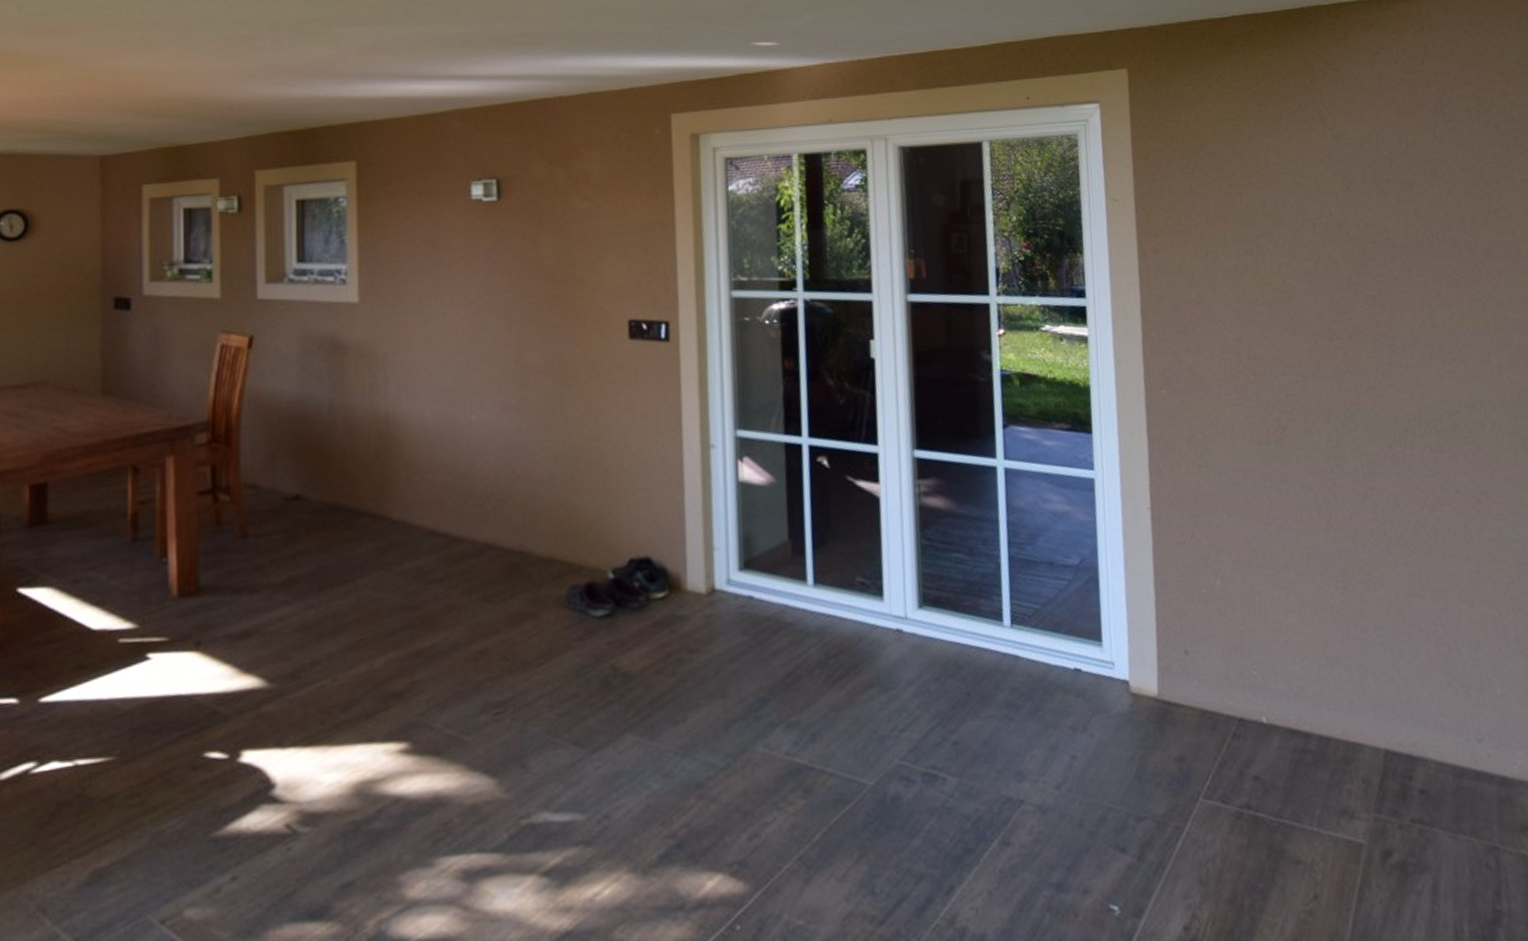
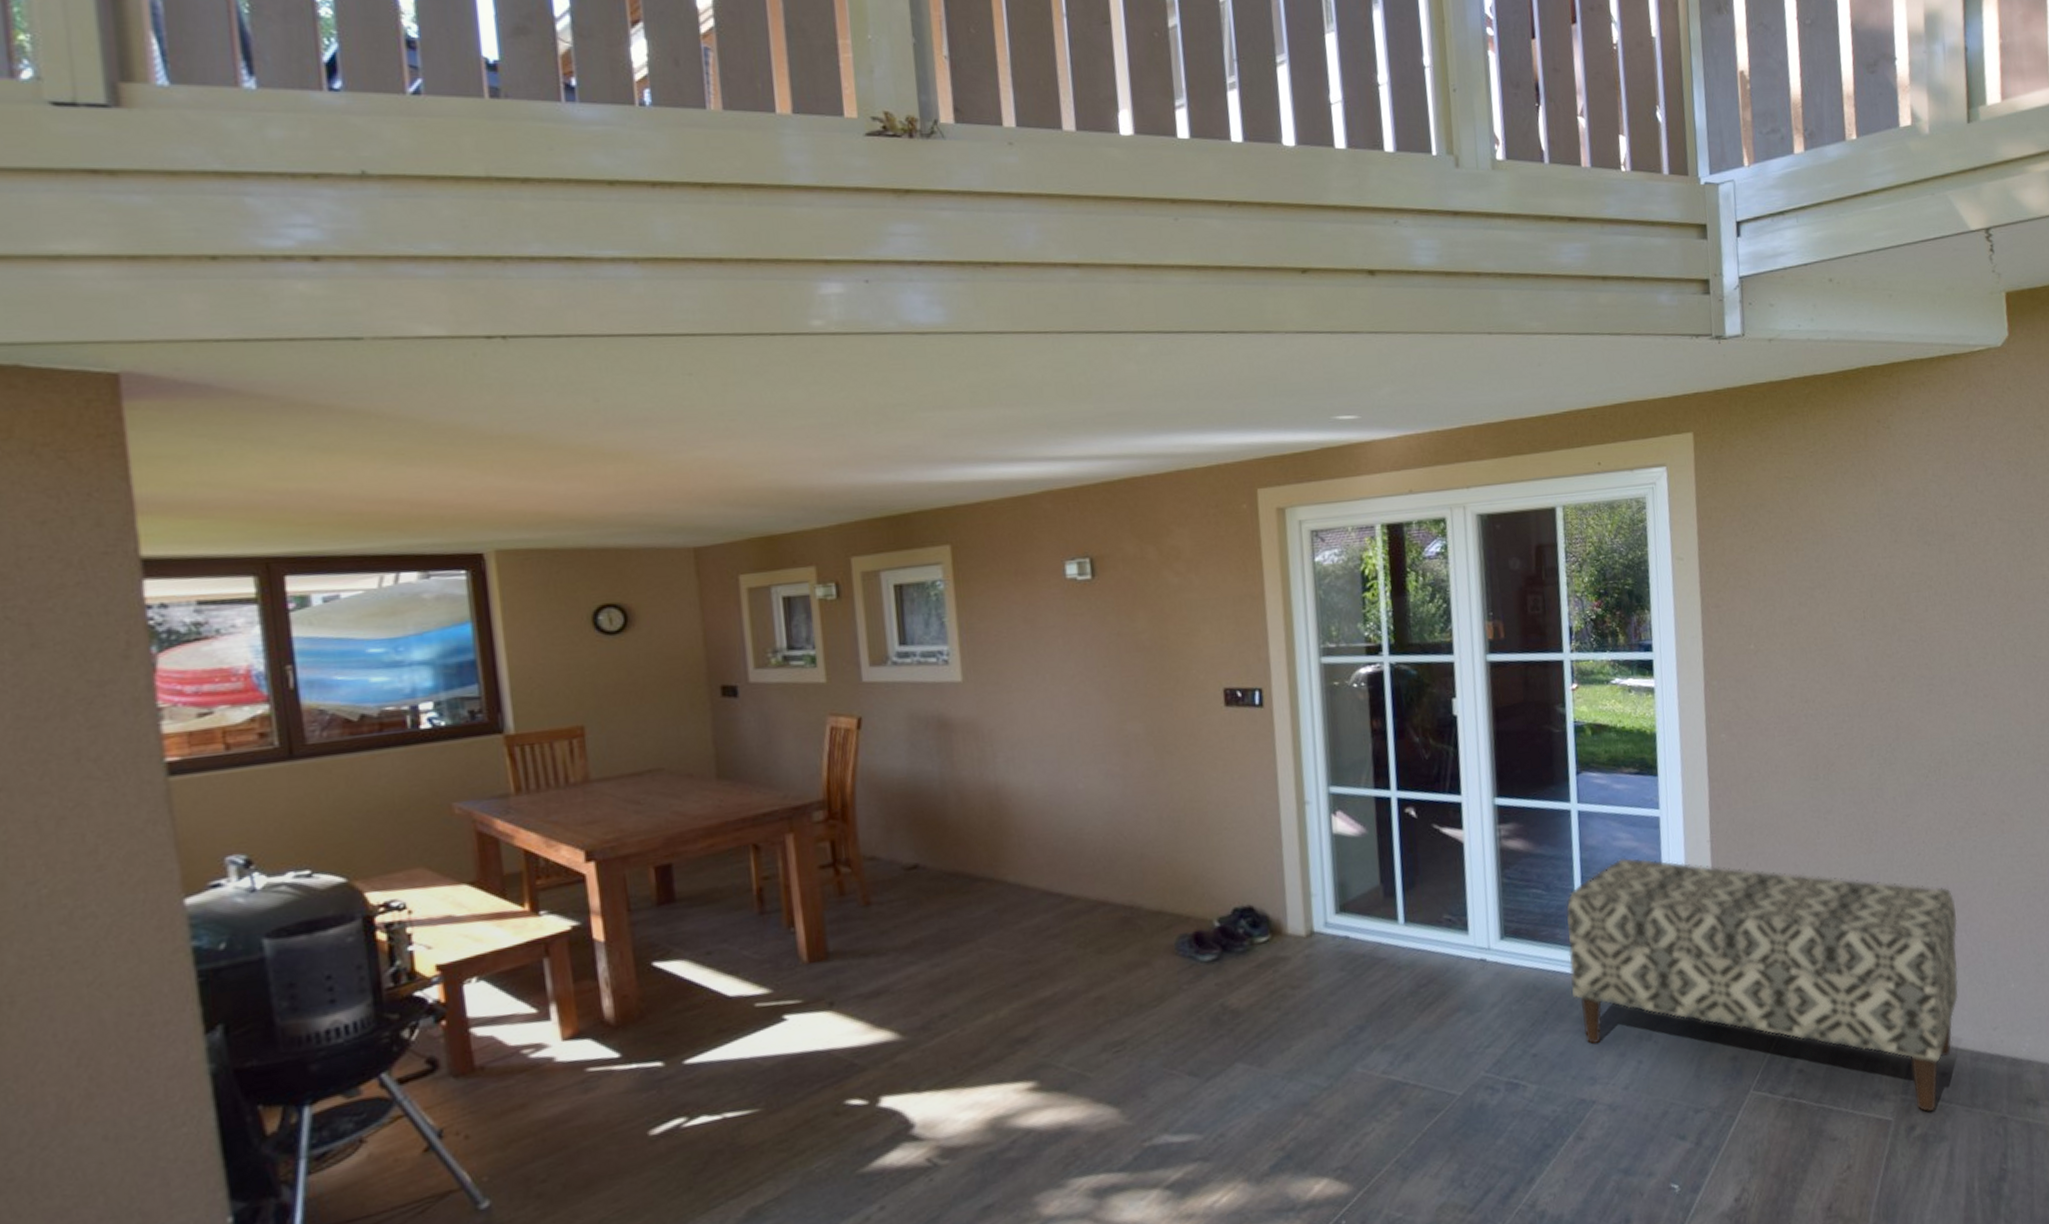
bench: none [991,522,1437,837] -> present [1566,857,1959,1113]

